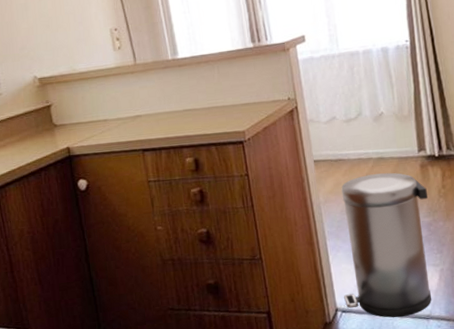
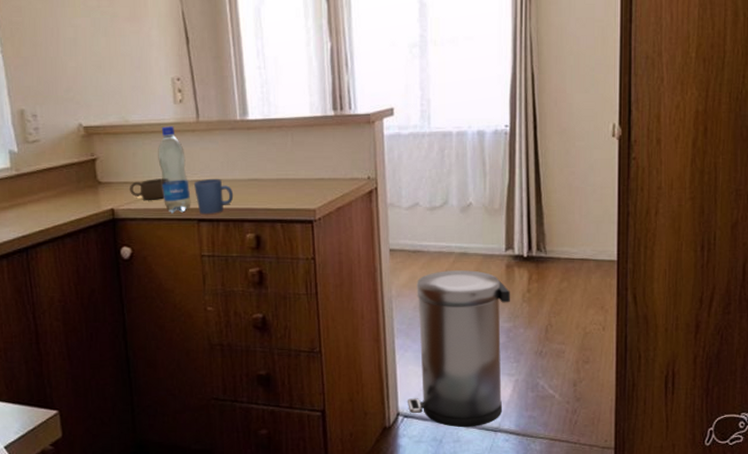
cup: none [81,117,112,138] -> present [130,179,165,201]
bottle: none [103,70,136,147] -> present [158,126,191,214]
mug: none [137,112,172,146] -> present [194,178,234,216]

